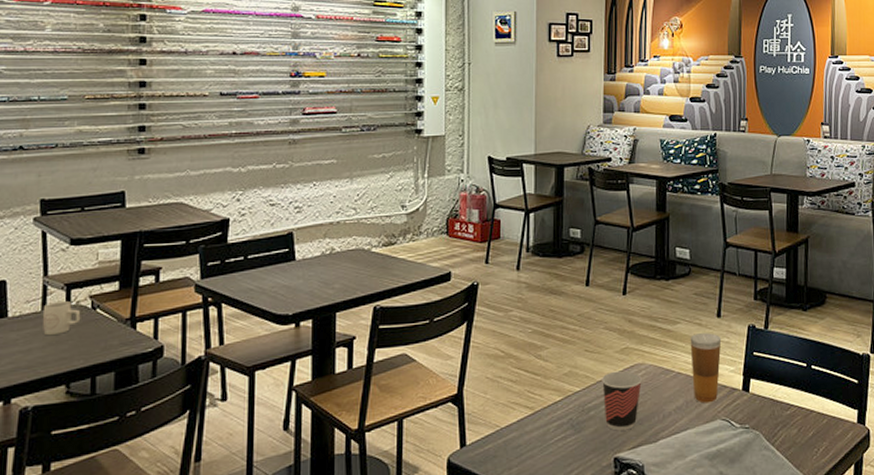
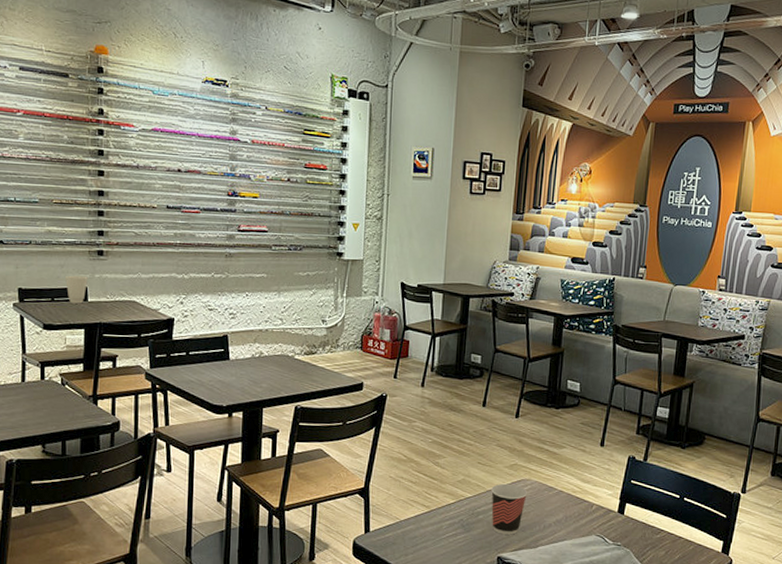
mug: present [42,300,81,336] -> none [22,375,53,404]
cup: none [99,179,126,212] -> present [65,275,88,304]
beverage cup: present [690,333,722,404] -> none [572,458,603,520]

